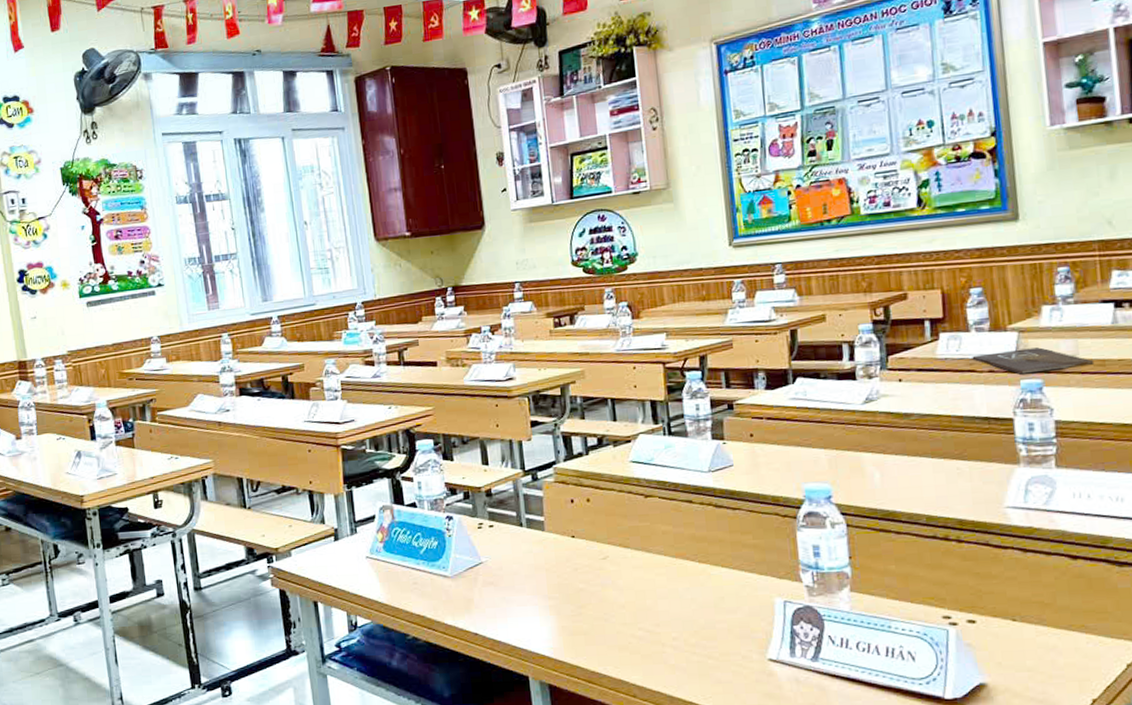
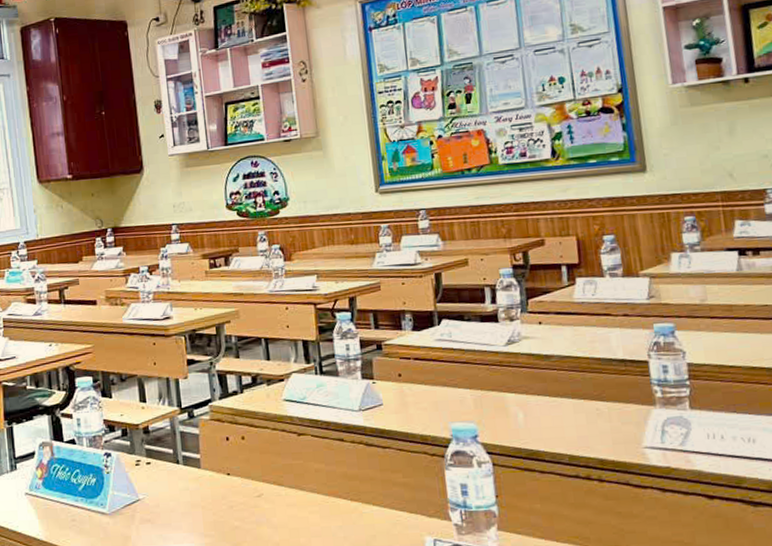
book: present [972,347,1095,374] -> none [607,292,722,318]

